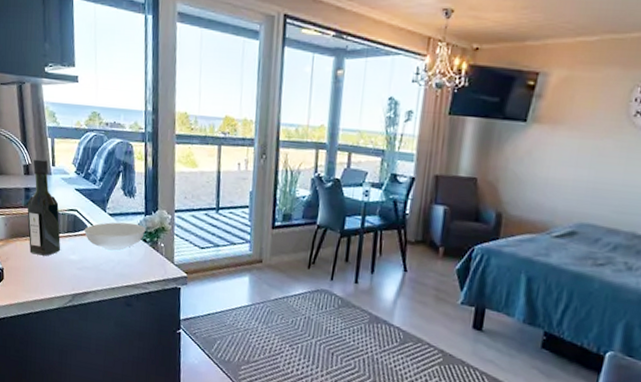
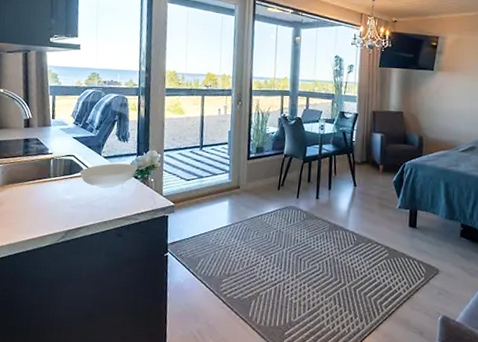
bottle: present [27,158,61,256] -> none [25,113,57,198]

